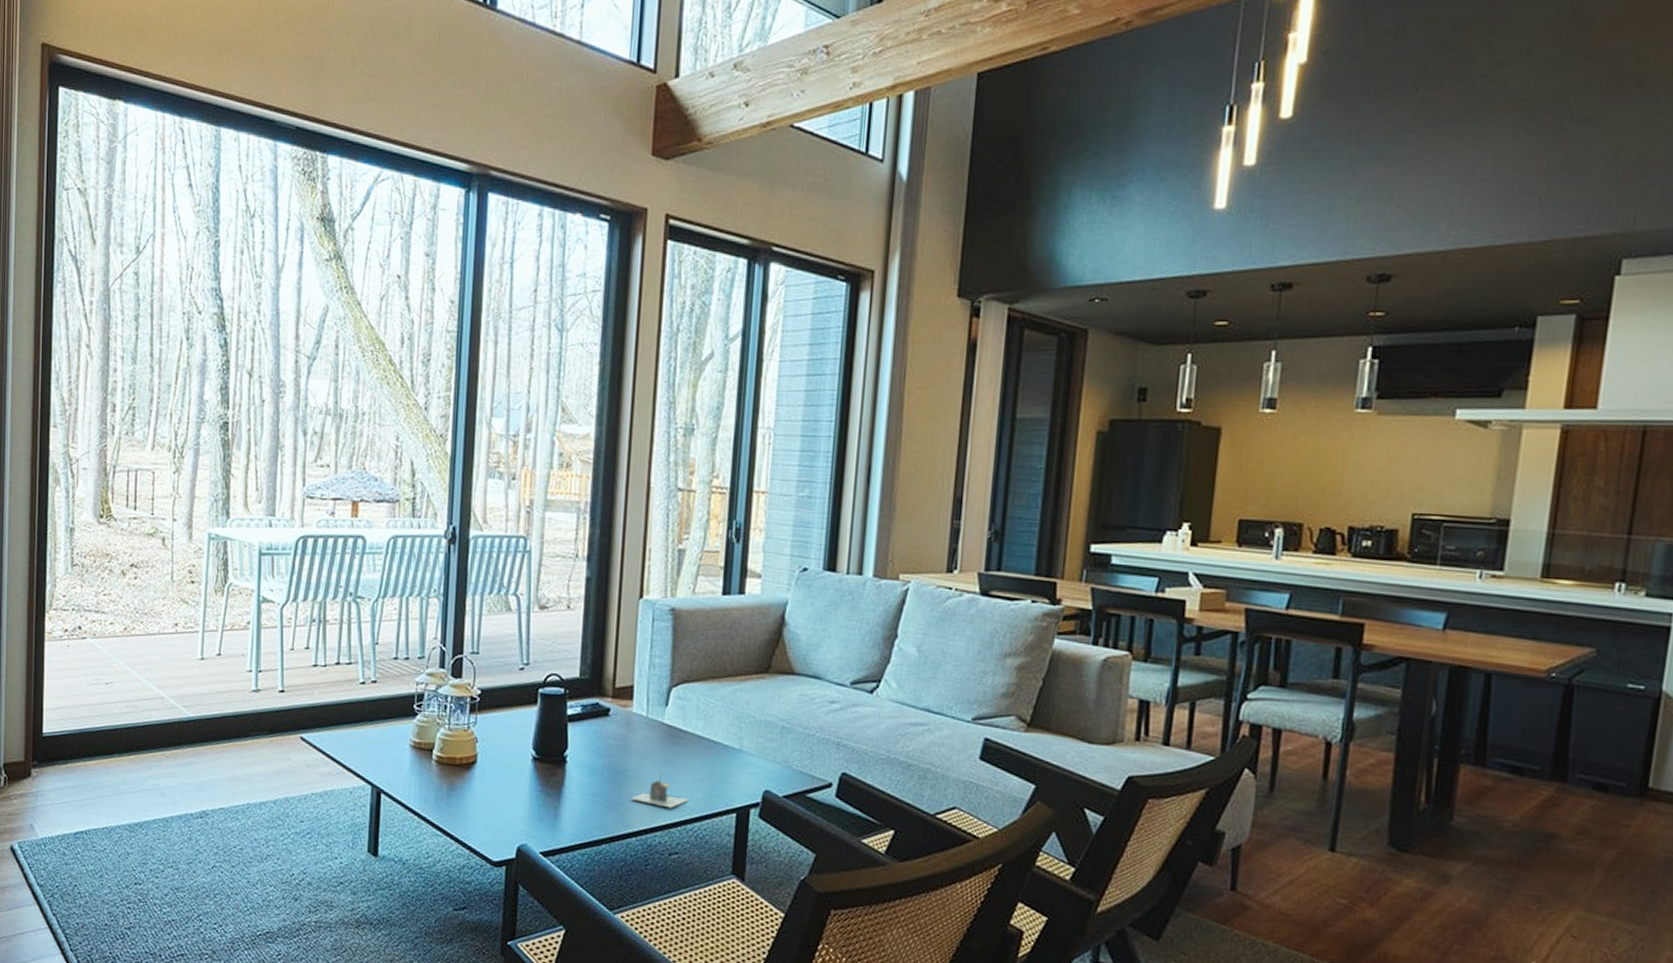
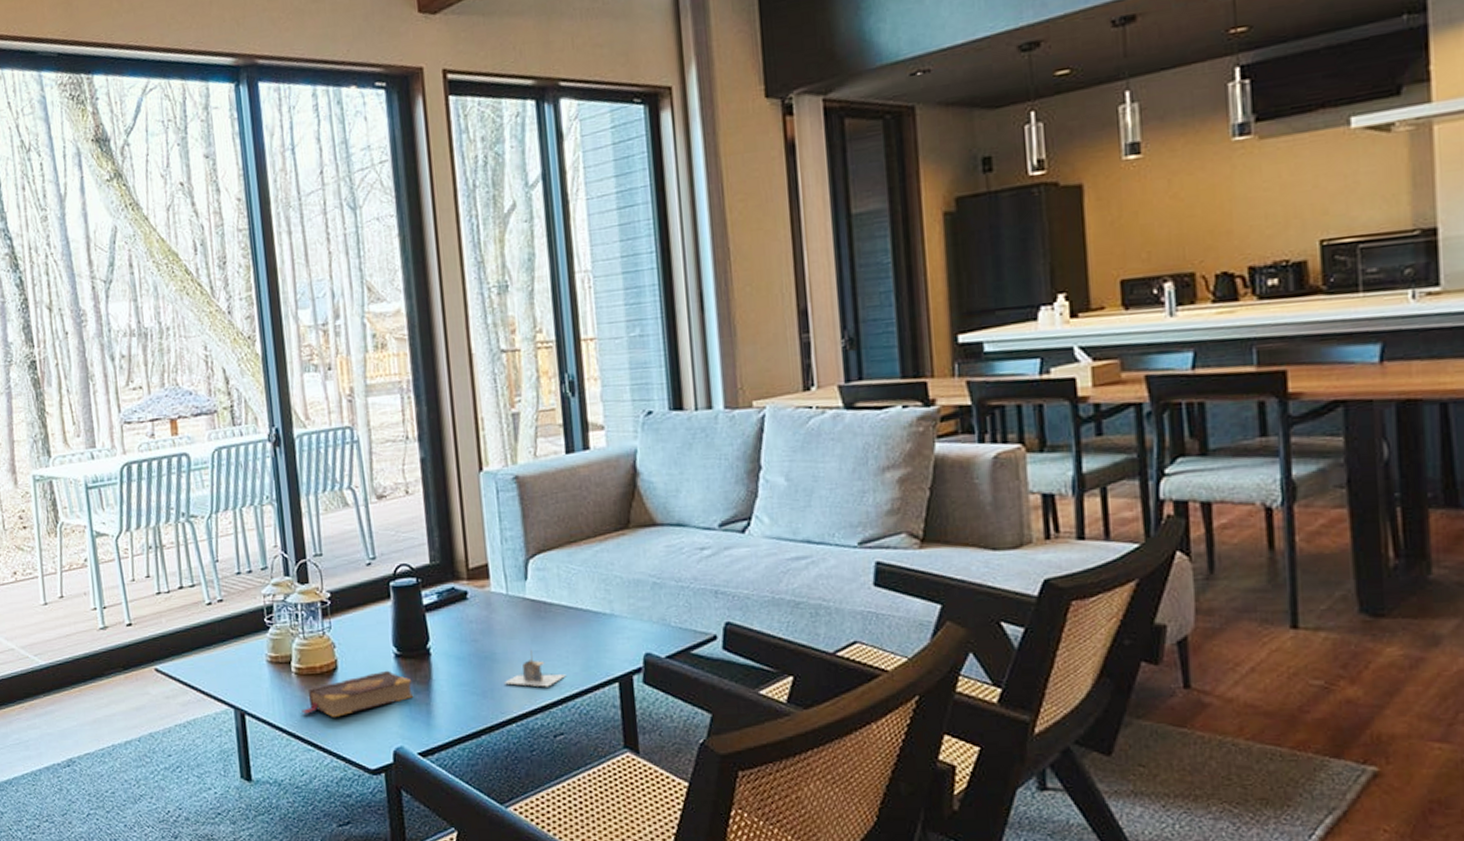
book: none [436,770,545,808] -> present [301,670,414,717]

